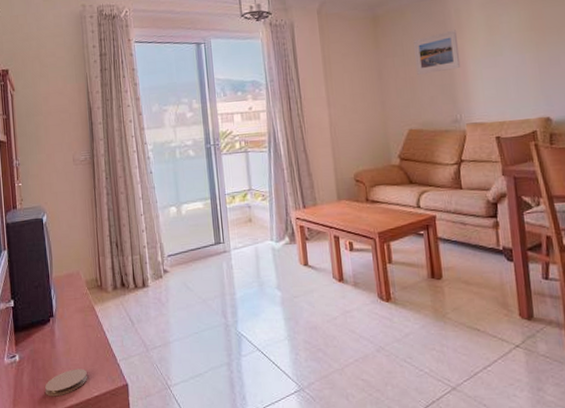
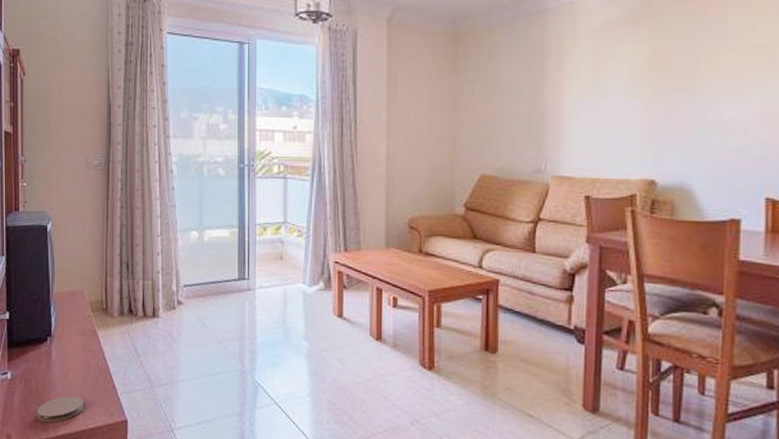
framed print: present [413,29,461,75] -> none [499,60,556,110]

